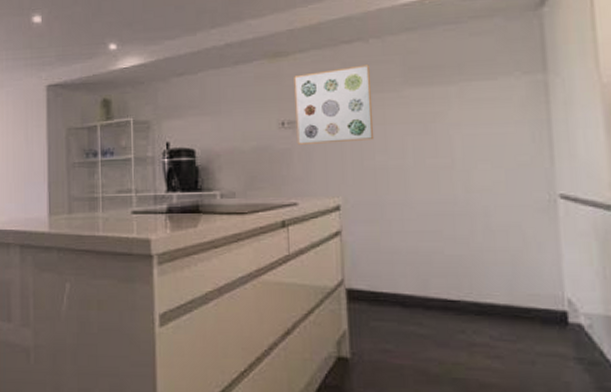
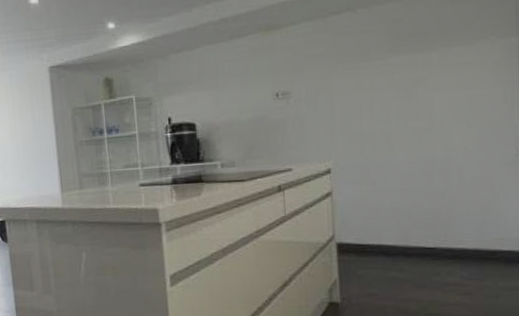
wall art: present [294,64,375,145] -> none [287,34,362,114]

